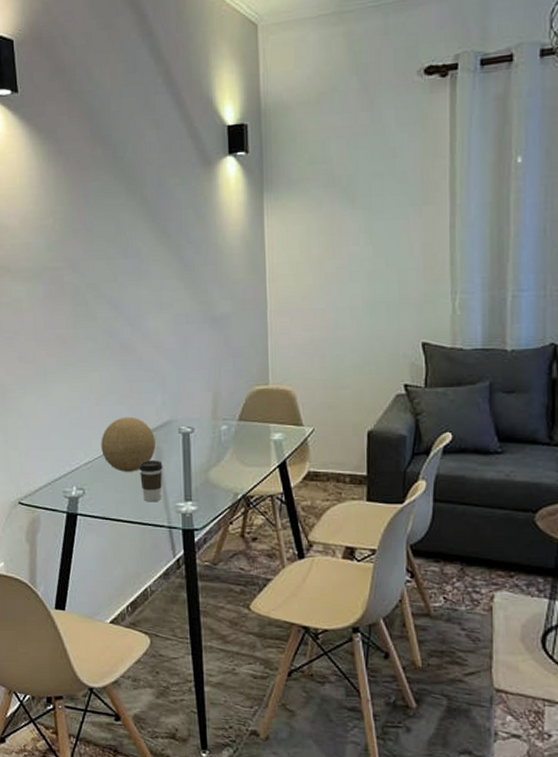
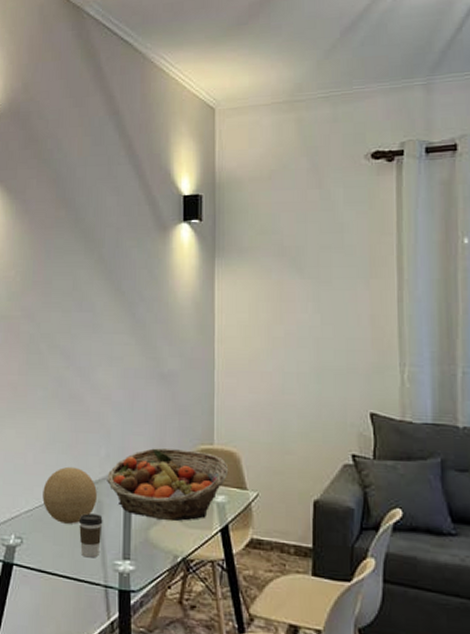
fruit basket: none [164,391,285,462] -> present [107,448,229,522]

